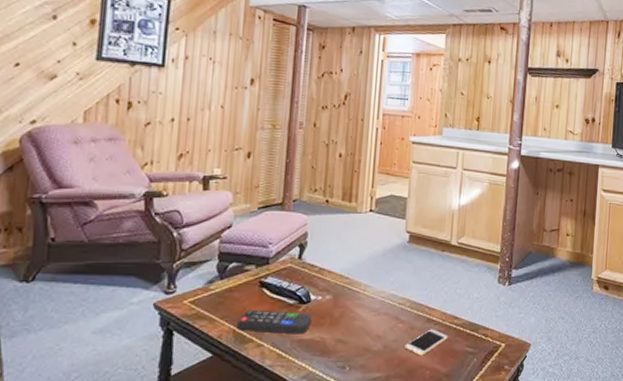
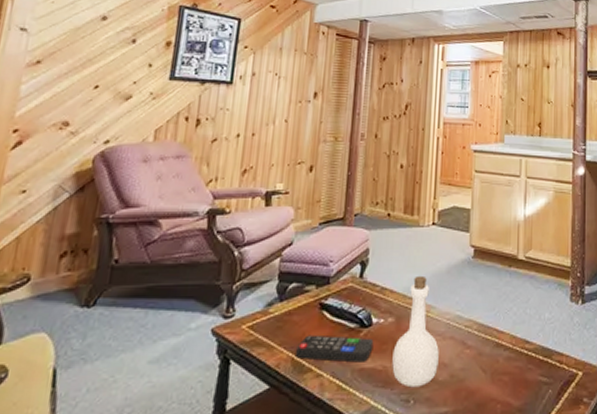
bottle: none [329,258,374,356] -> present [392,275,439,388]
smartphone: present [404,329,448,356] -> none [473,355,520,387]

